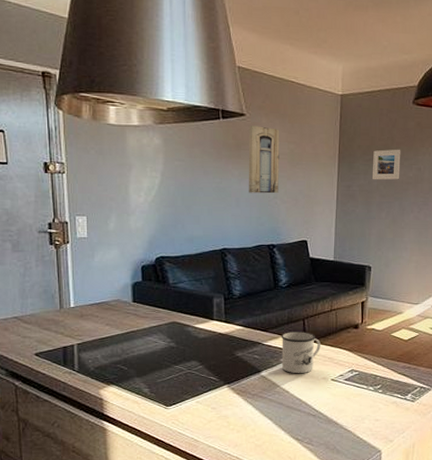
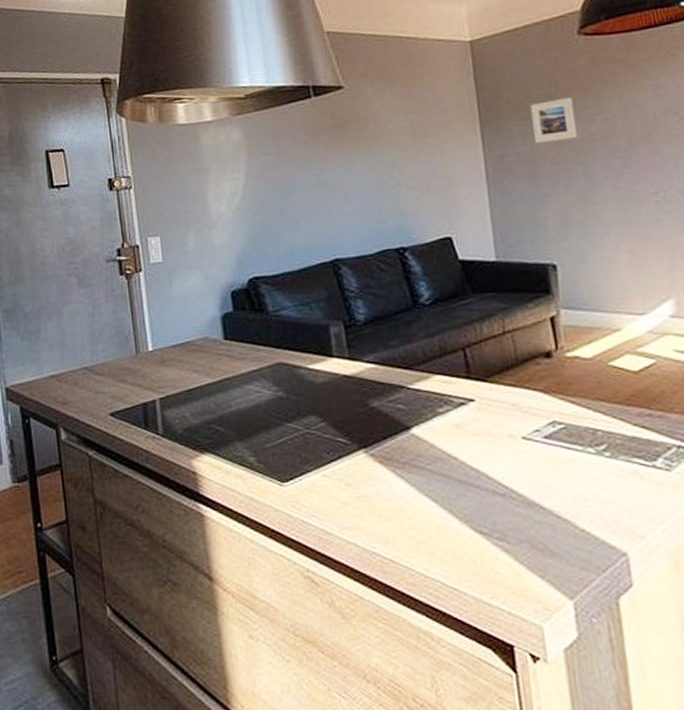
wall art: present [248,125,280,194] -> none [349,97,402,184]
mug: present [281,332,321,374] -> none [432,366,497,431]

